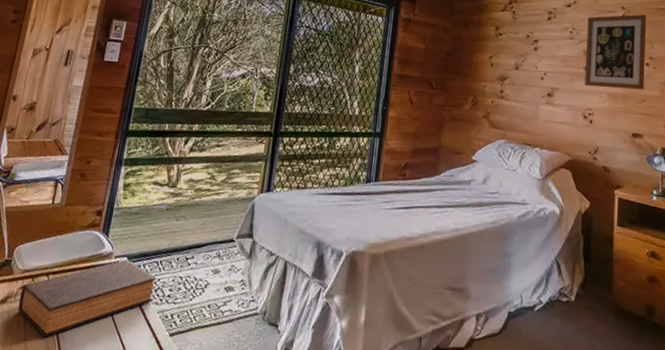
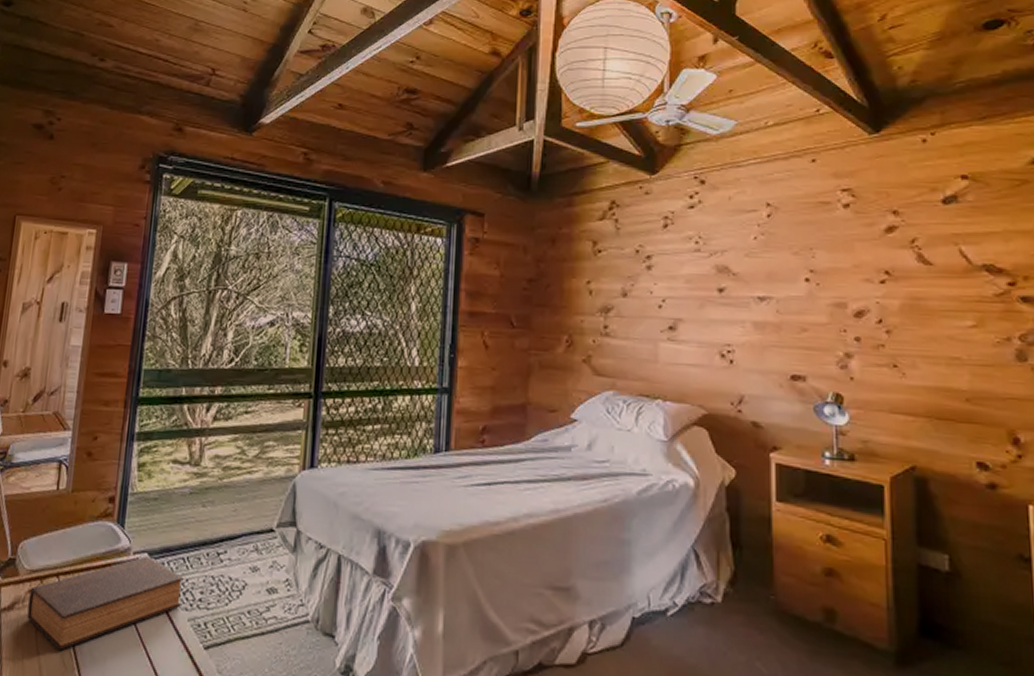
wall art: present [585,14,646,90] -> none [719,212,804,316]

